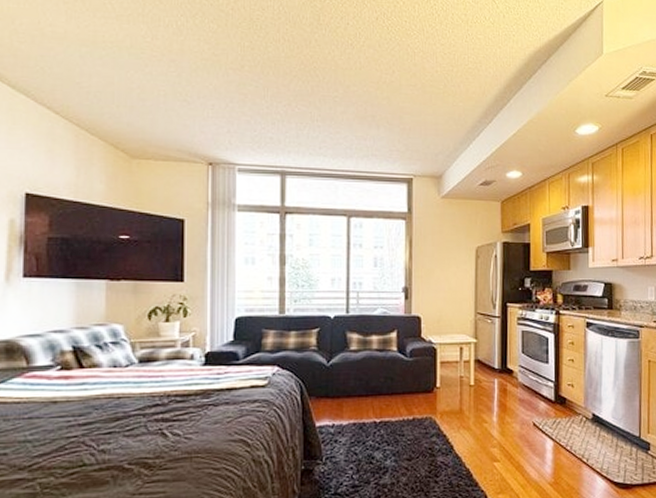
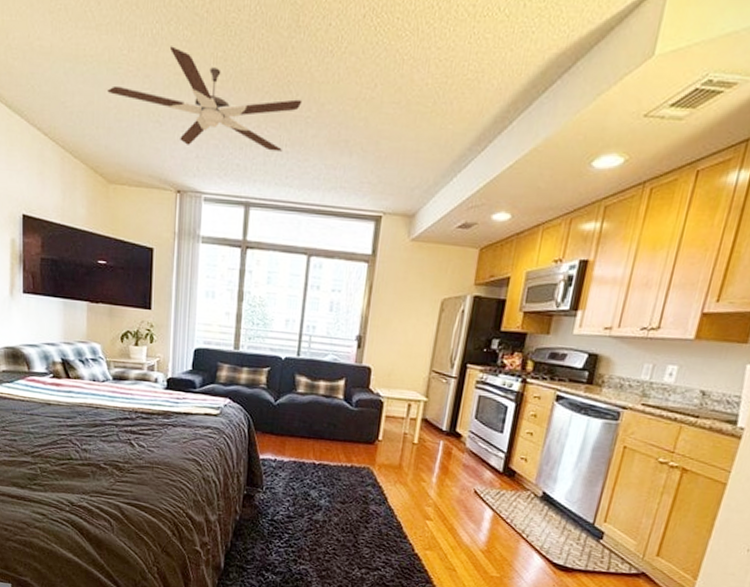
ceiling fan: none [129,36,329,126] -> present [107,46,303,152]

